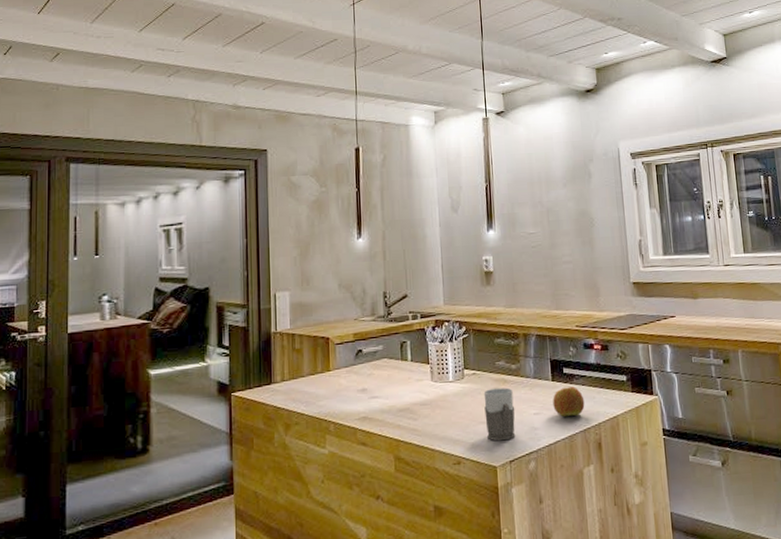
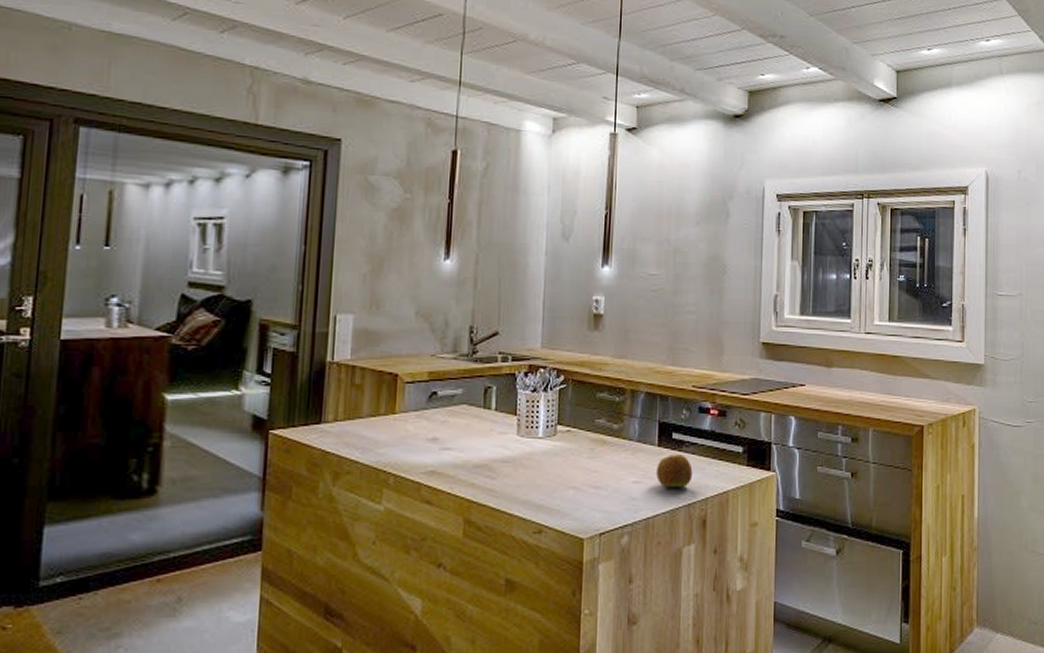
mug: present [483,388,516,441] -> none [576,450,612,510]

